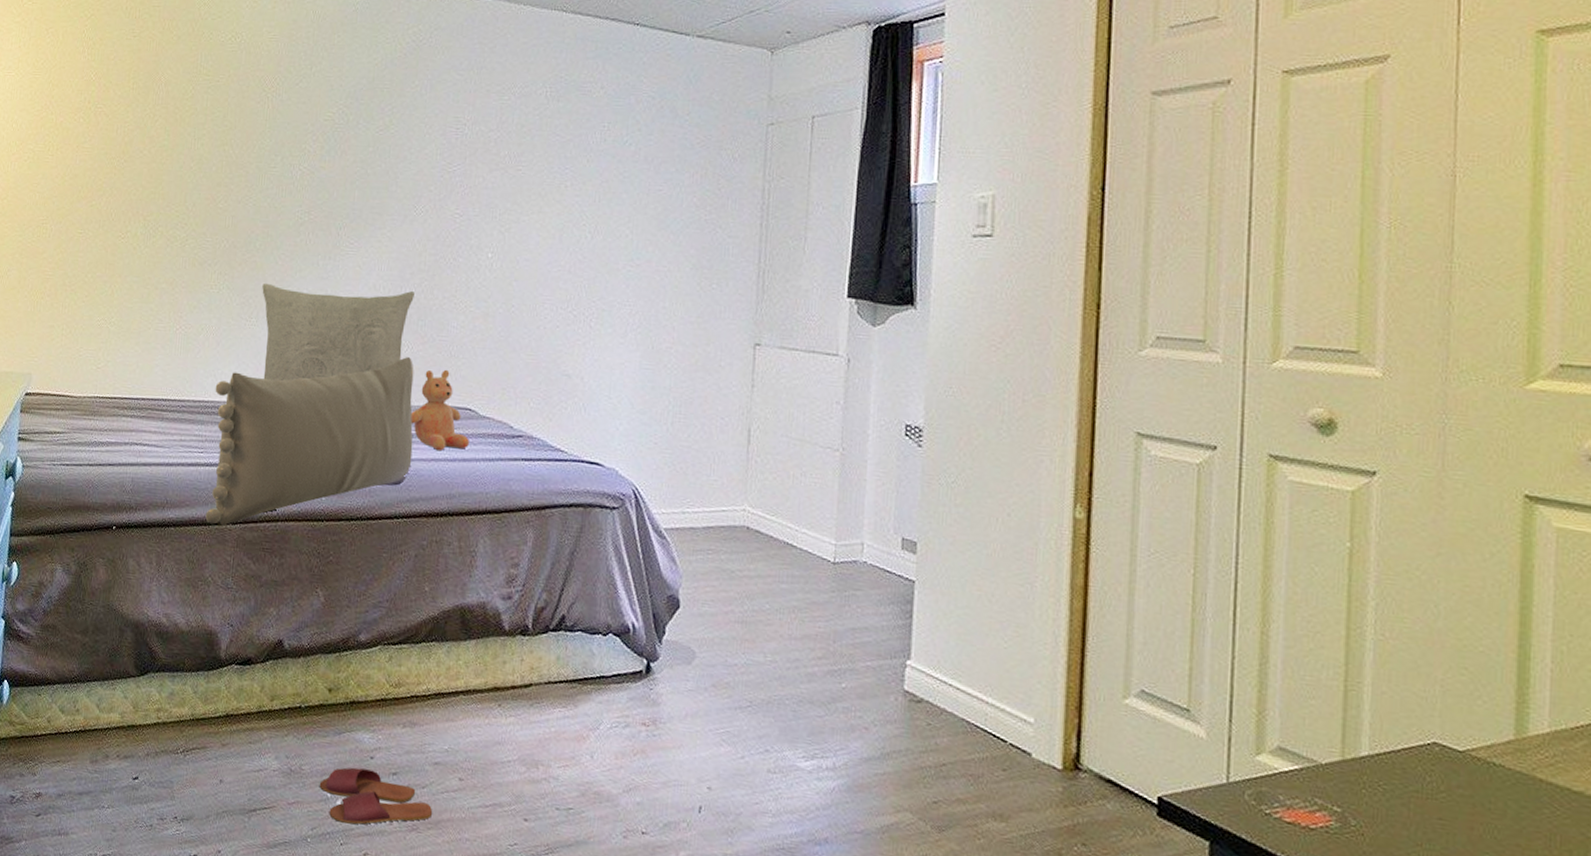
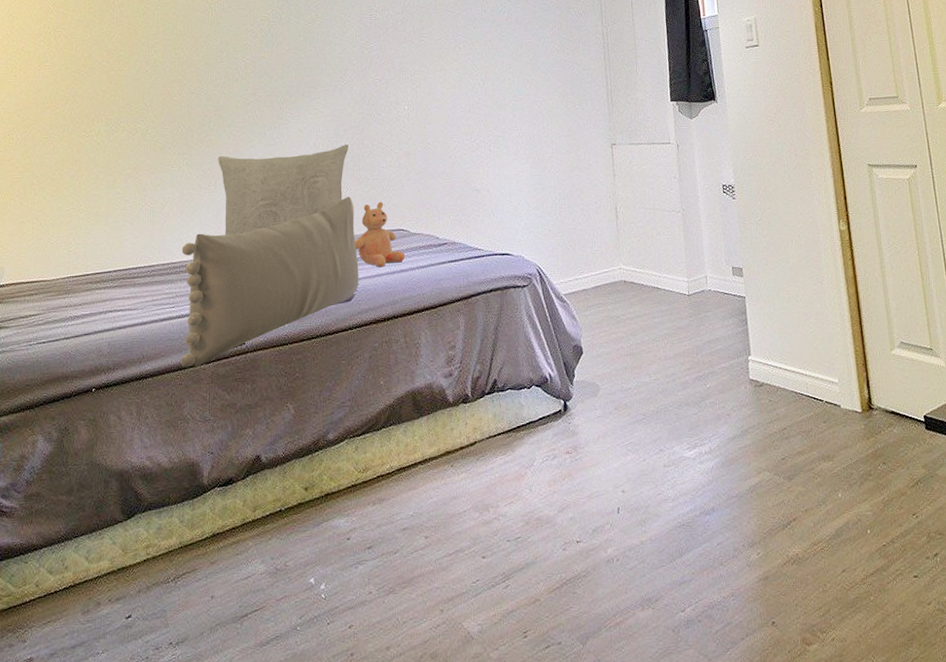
slippers: present [319,767,432,825] -> none [303,550,405,604]

